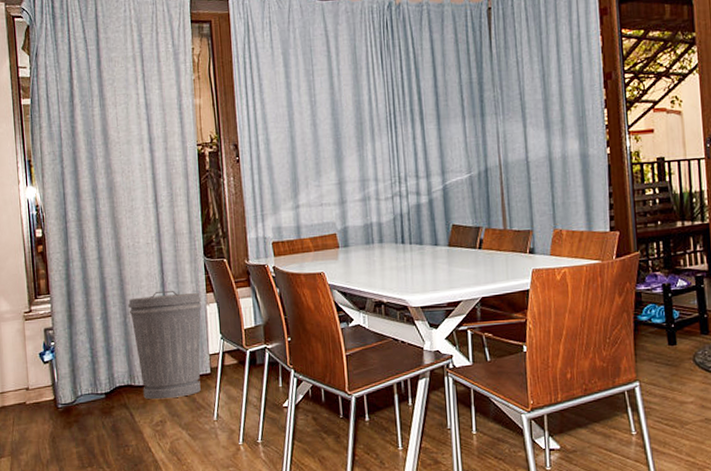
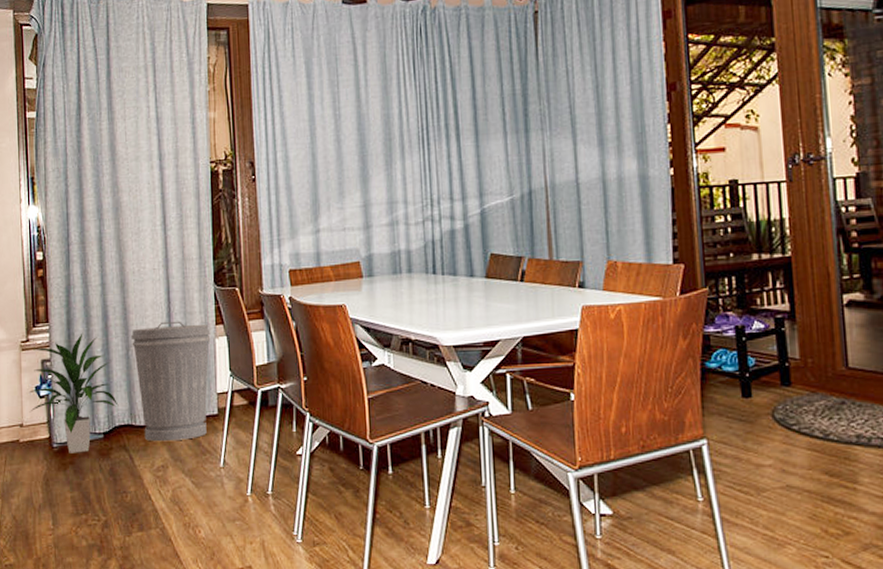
indoor plant: none [33,302,119,413] -> present [28,332,119,454]

